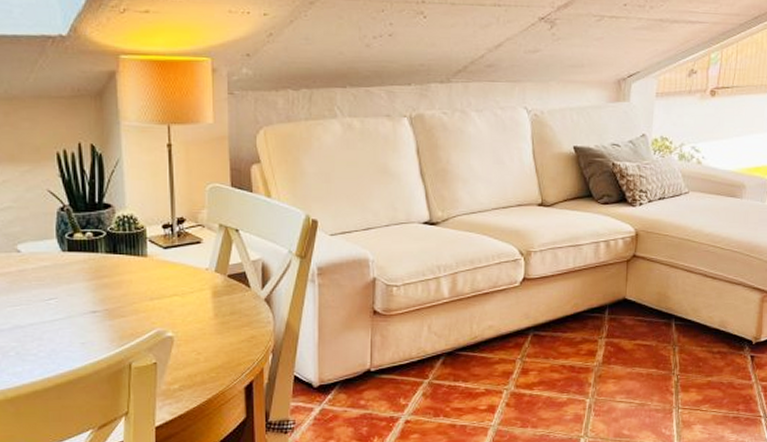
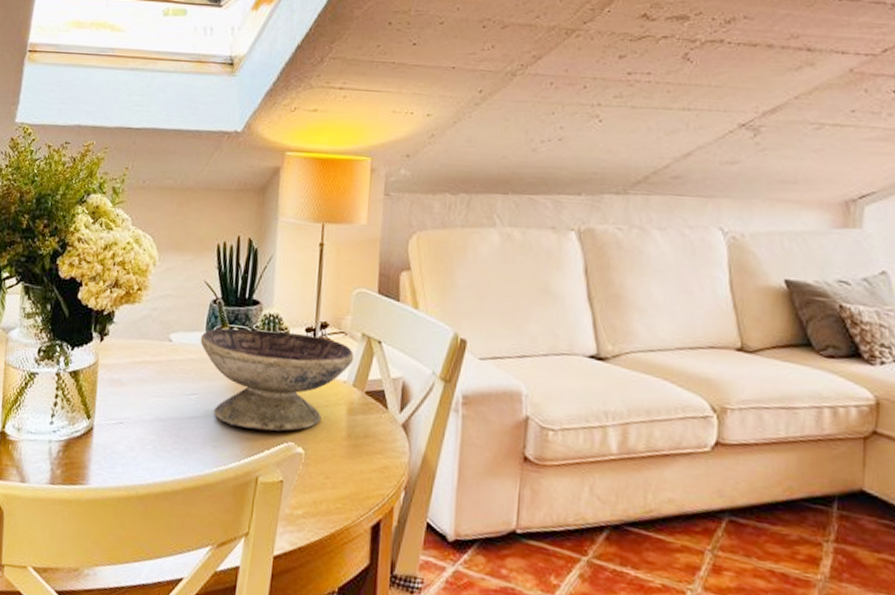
decorative bowl: none [51,230,214,322] -> present [200,327,355,432]

